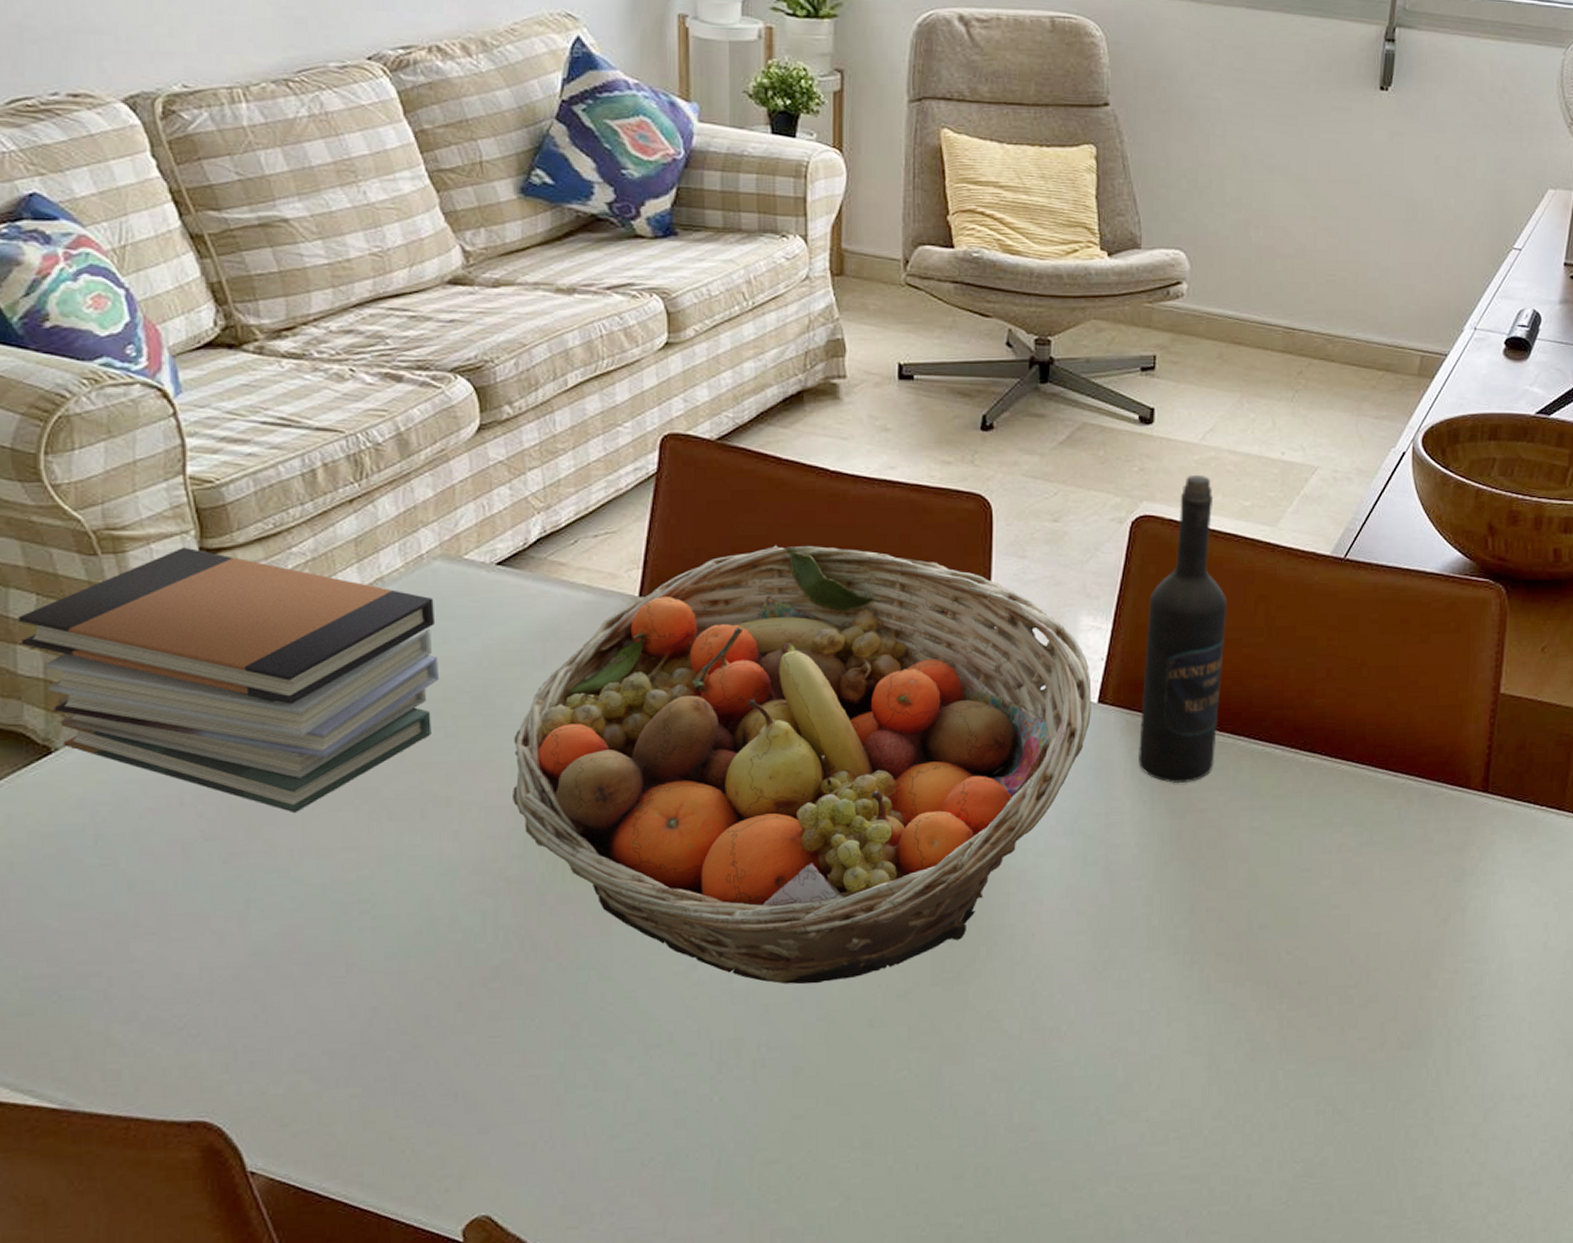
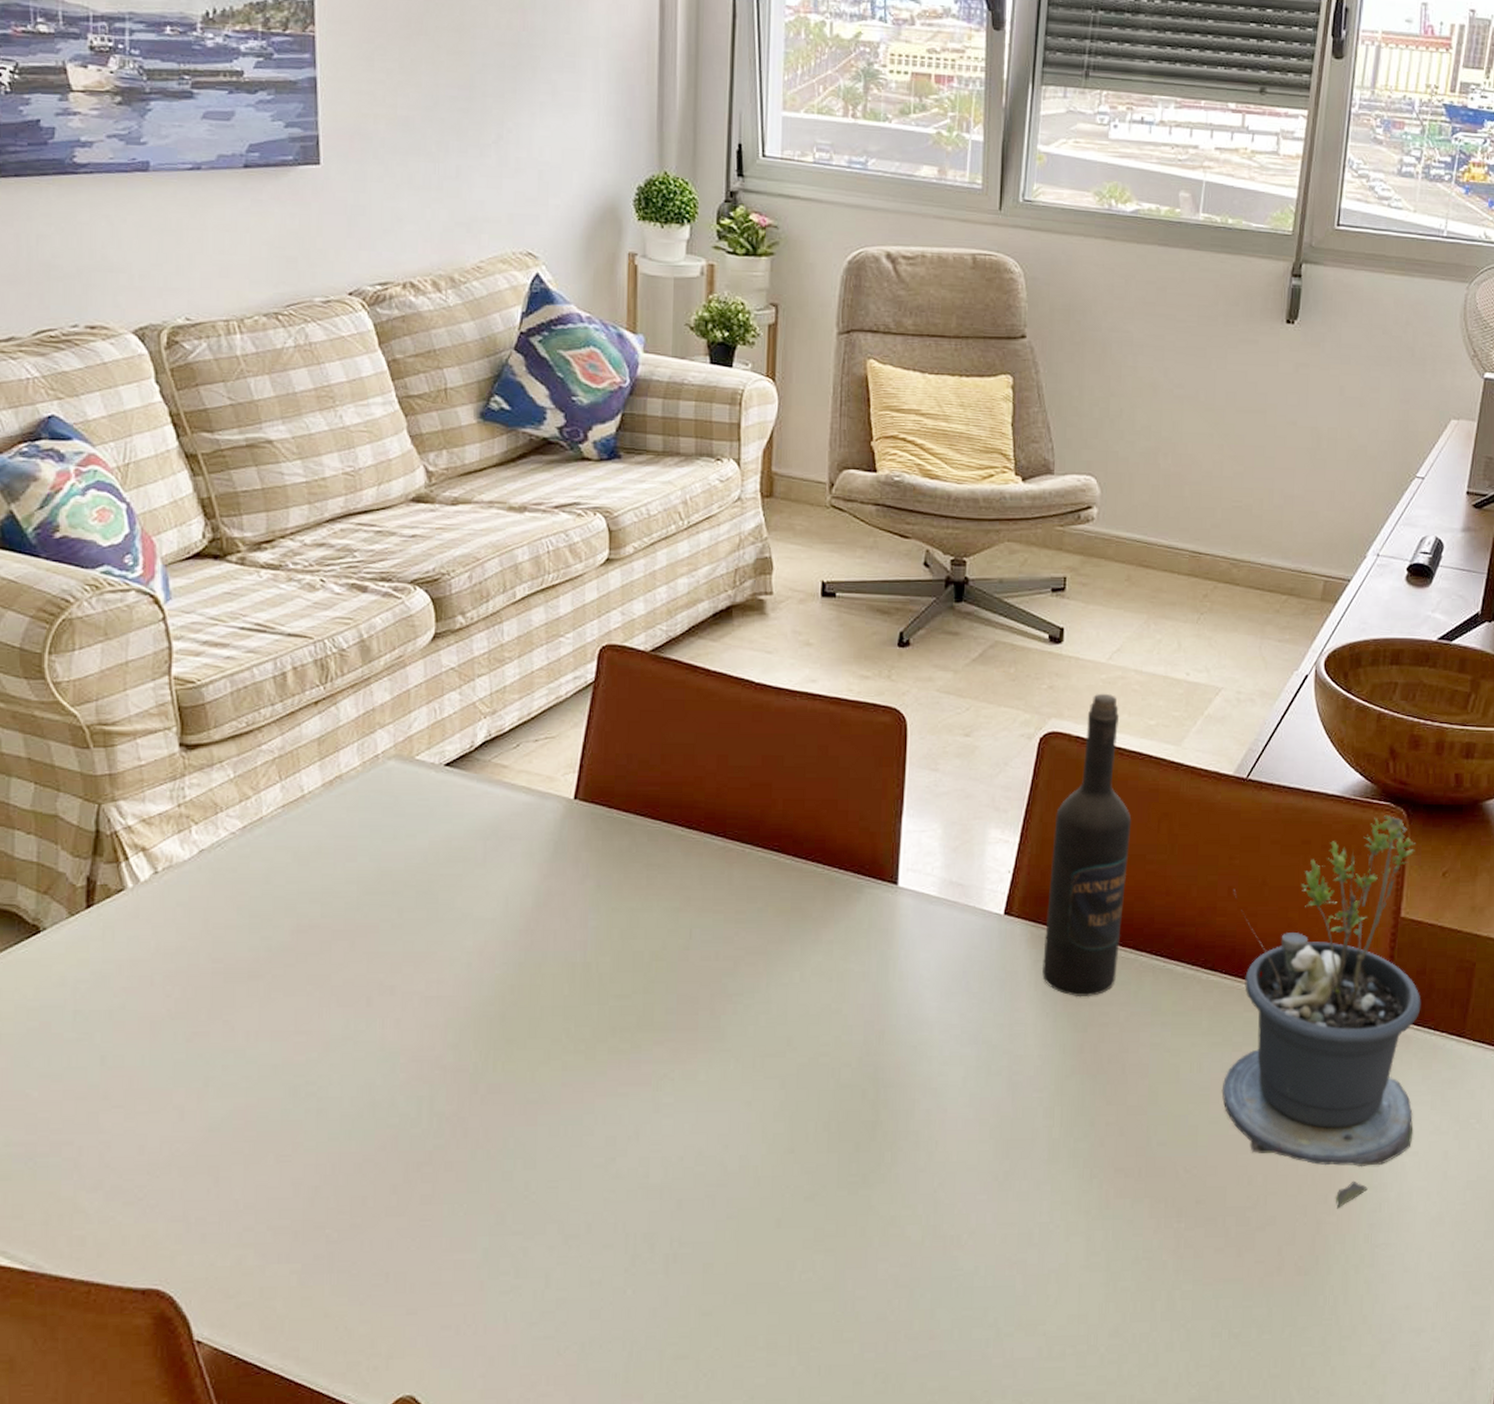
book stack: present [18,547,439,812] -> none [17,742,388,996]
fruit basket: present [513,545,1092,984] -> none [451,753,998,1182]
potted plant: none [1322,591,1521,983] -> present [1221,814,1421,1209]

